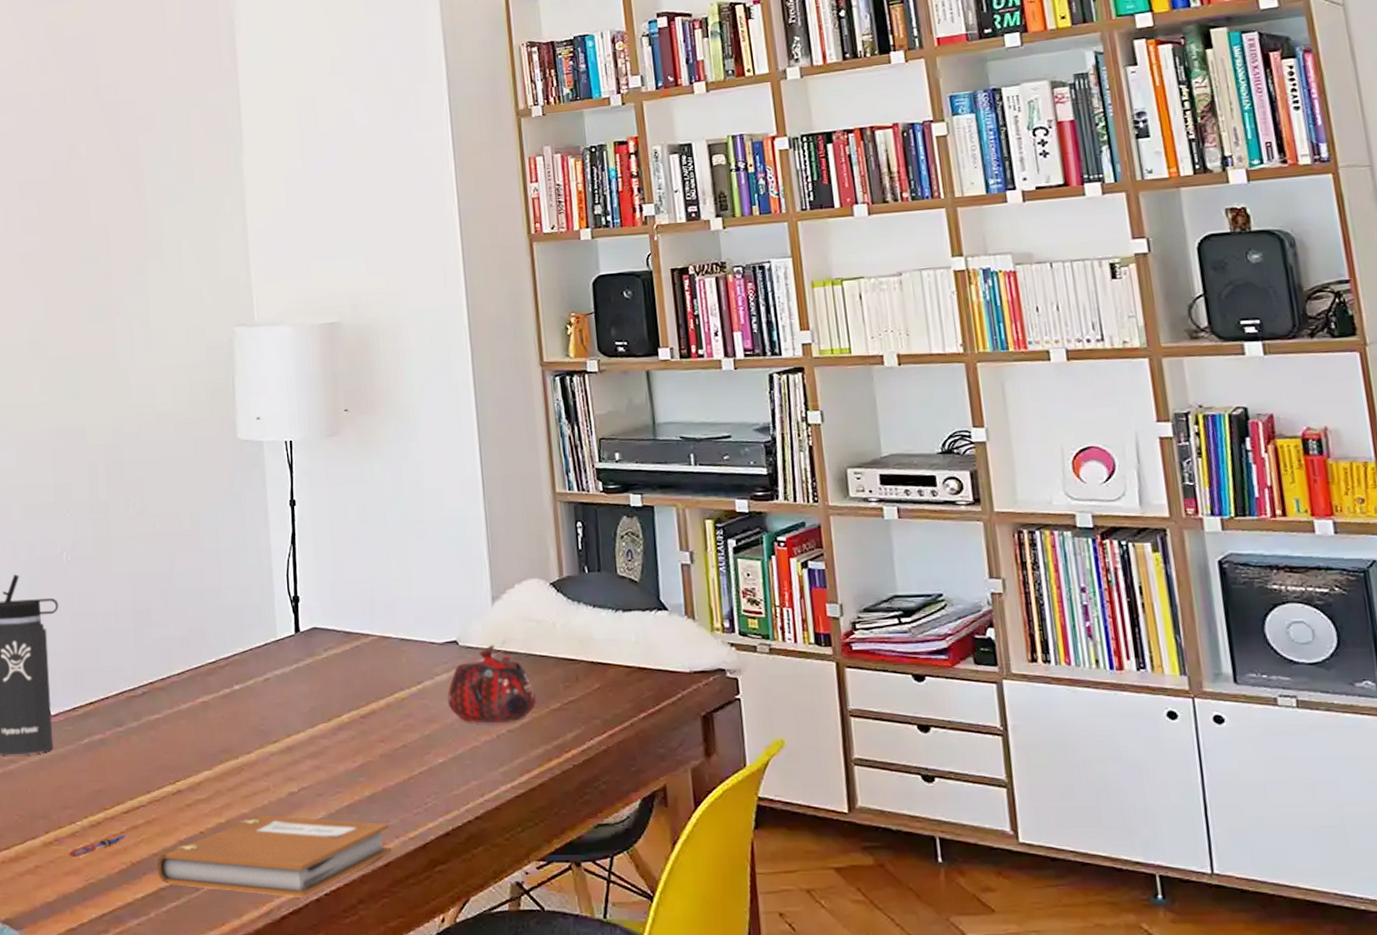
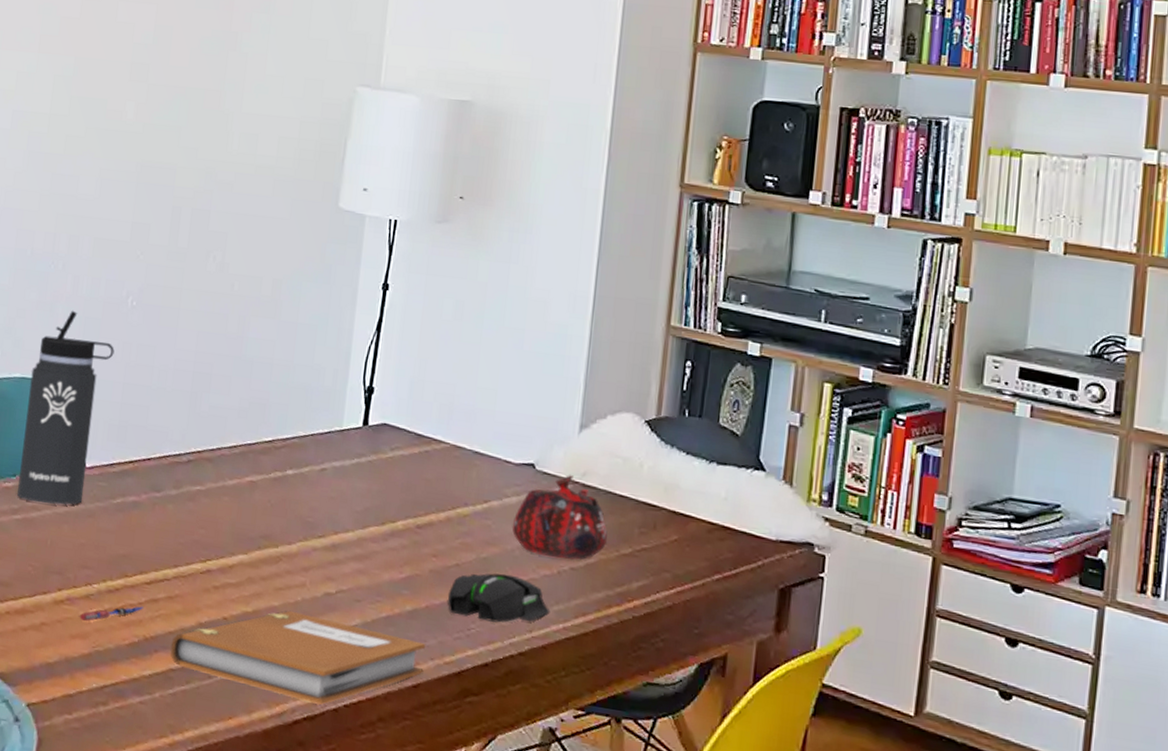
mouse: none [400,746,497,793] -> present [447,573,551,623]

